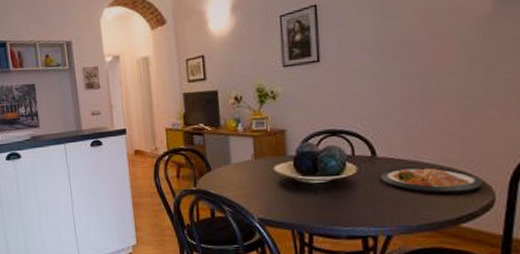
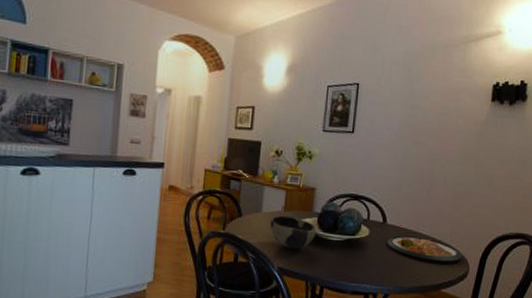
bowl: none [242,163,296,199] -> present [270,215,318,251]

